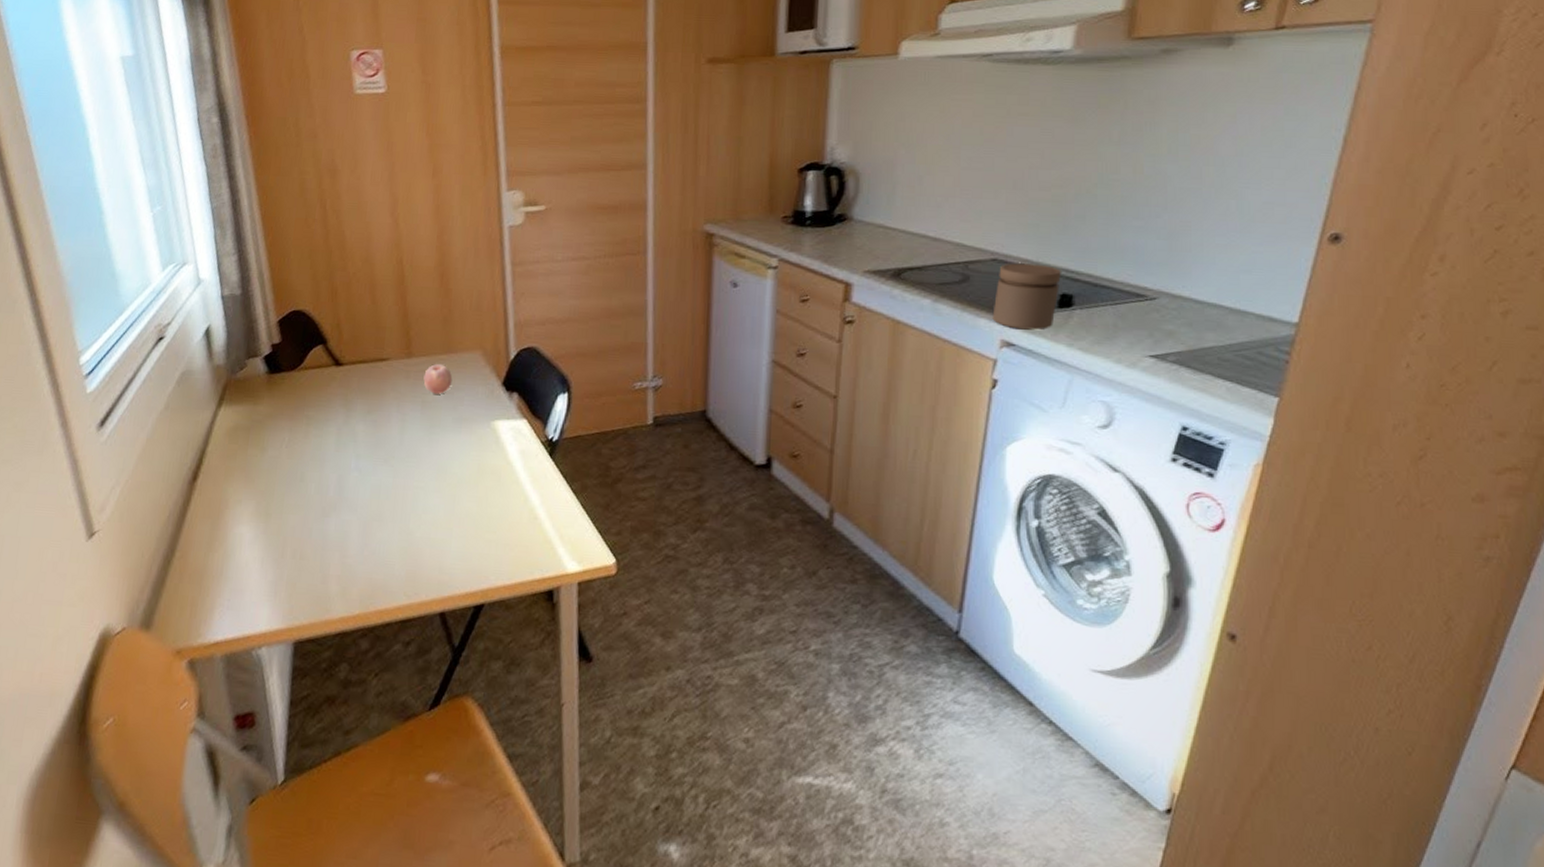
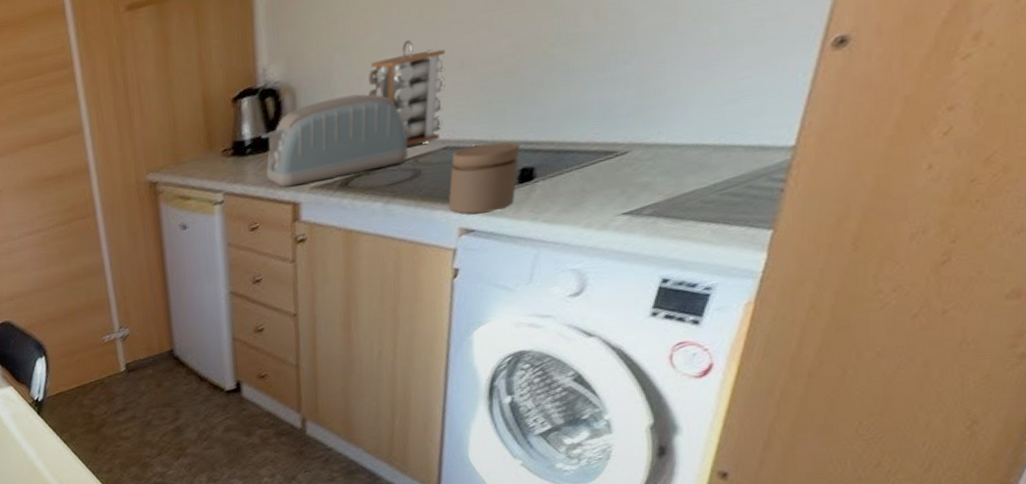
toaster: none [822,189,959,267] -> present [261,94,408,188]
spice rack: none [928,151,1002,252] -> present [368,39,446,148]

